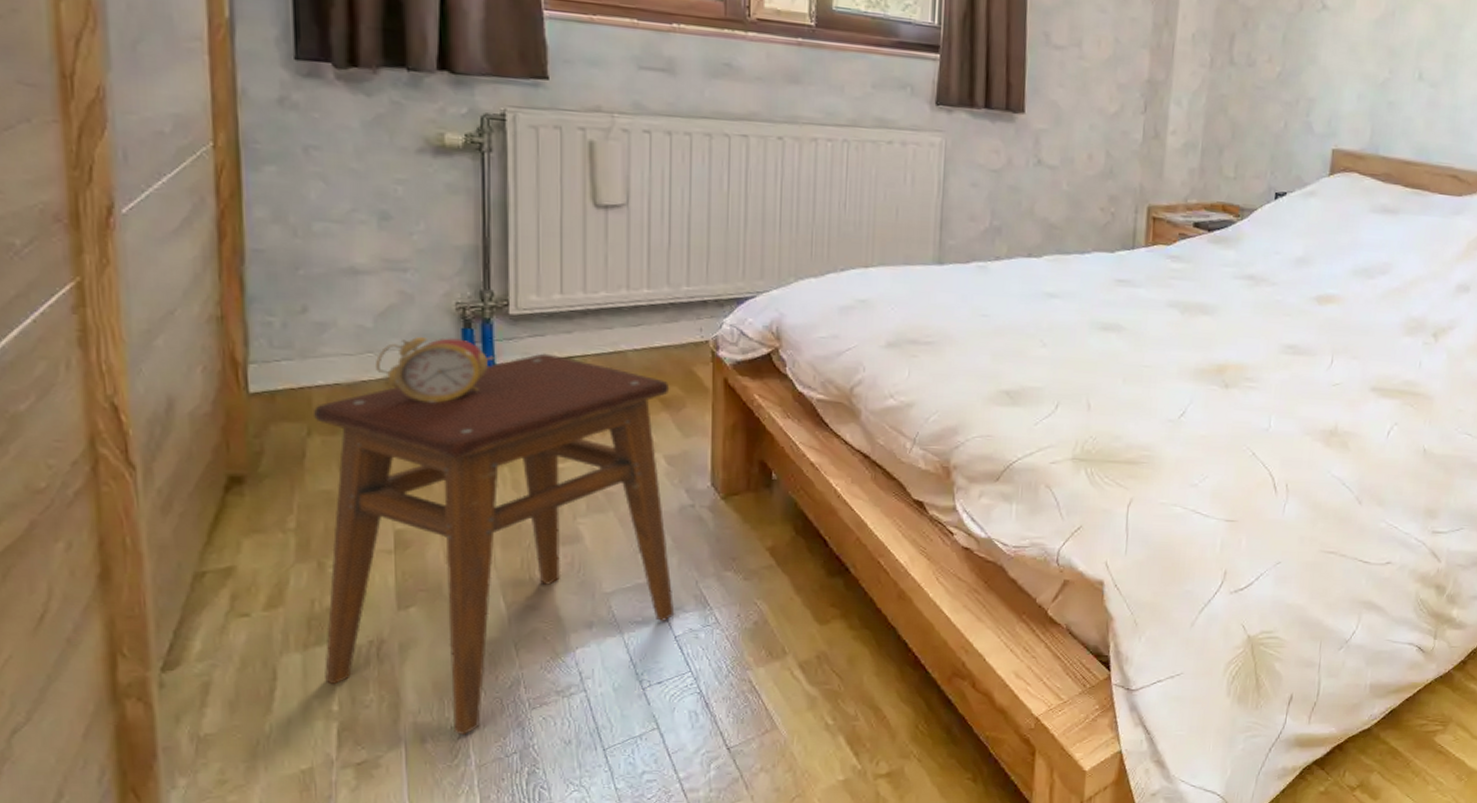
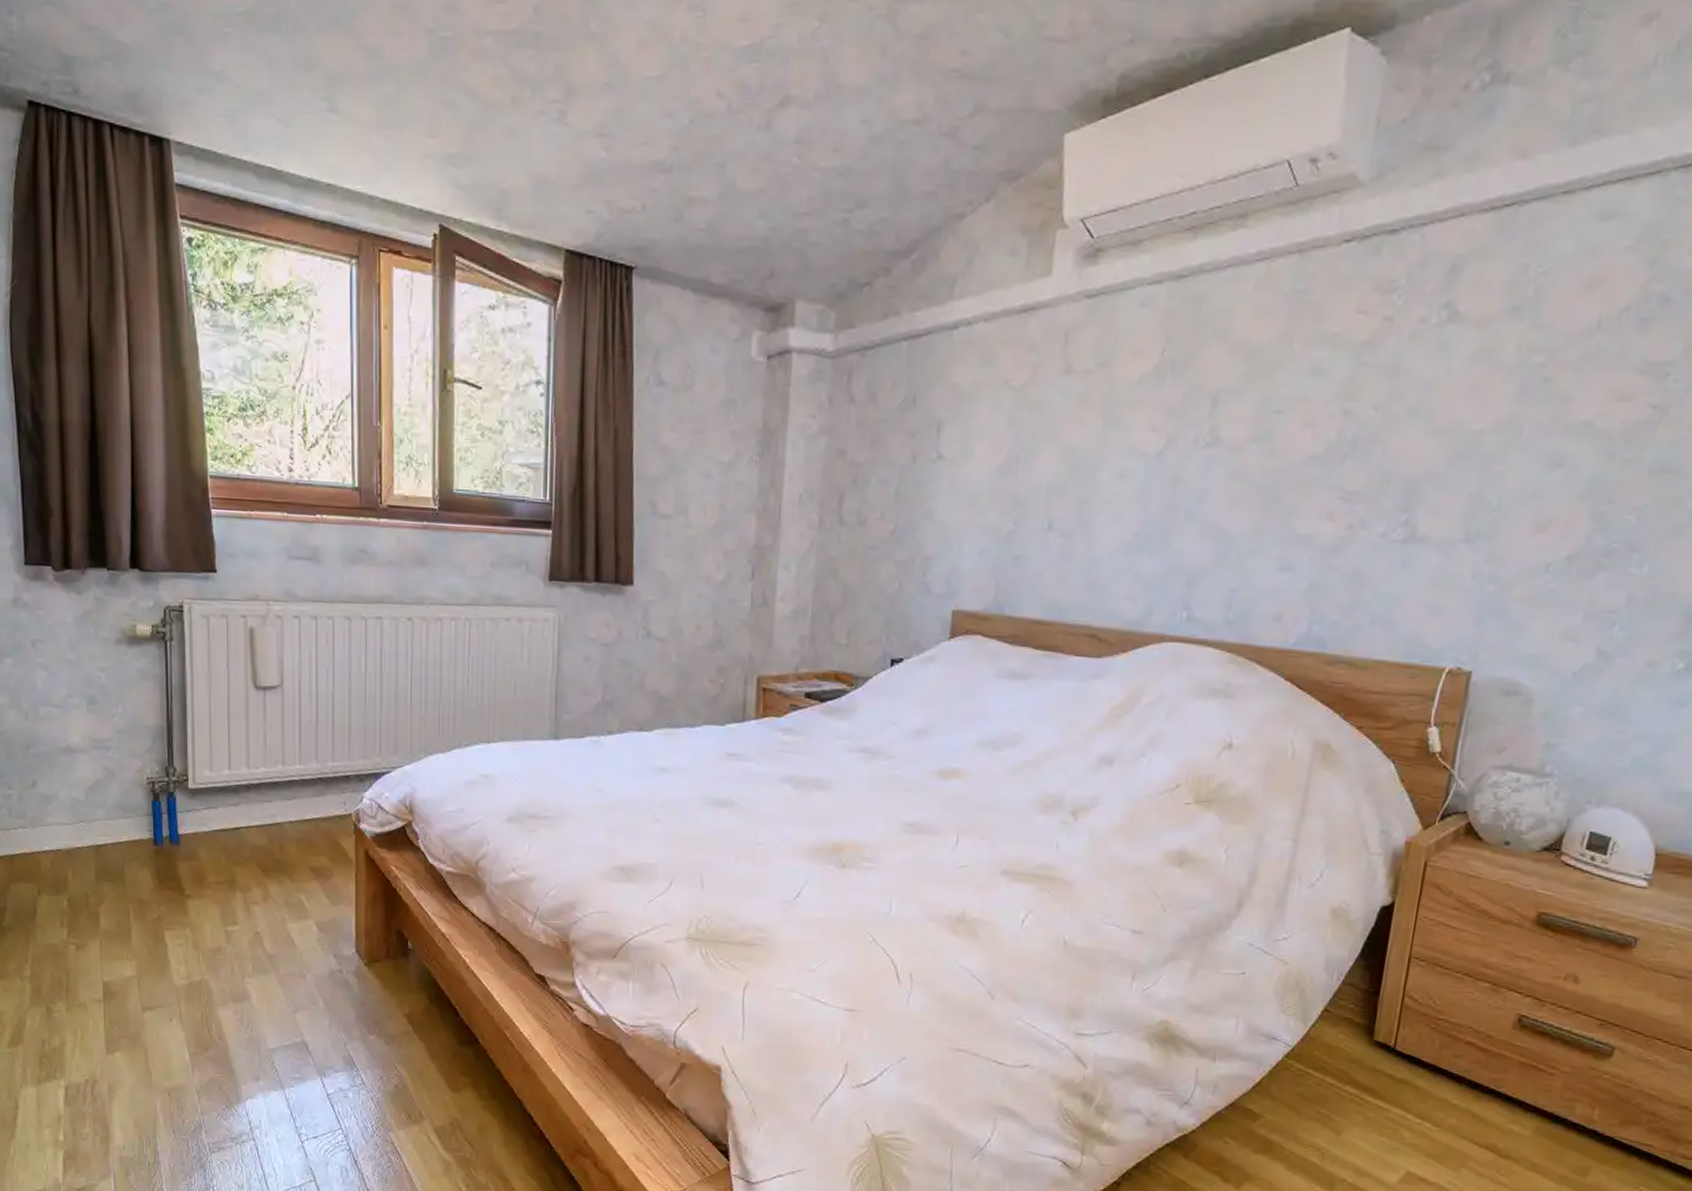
stool: present [313,353,675,736] -> none [41,824,327,1172]
alarm clock: present [374,336,494,403] -> none [86,807,178,868]

